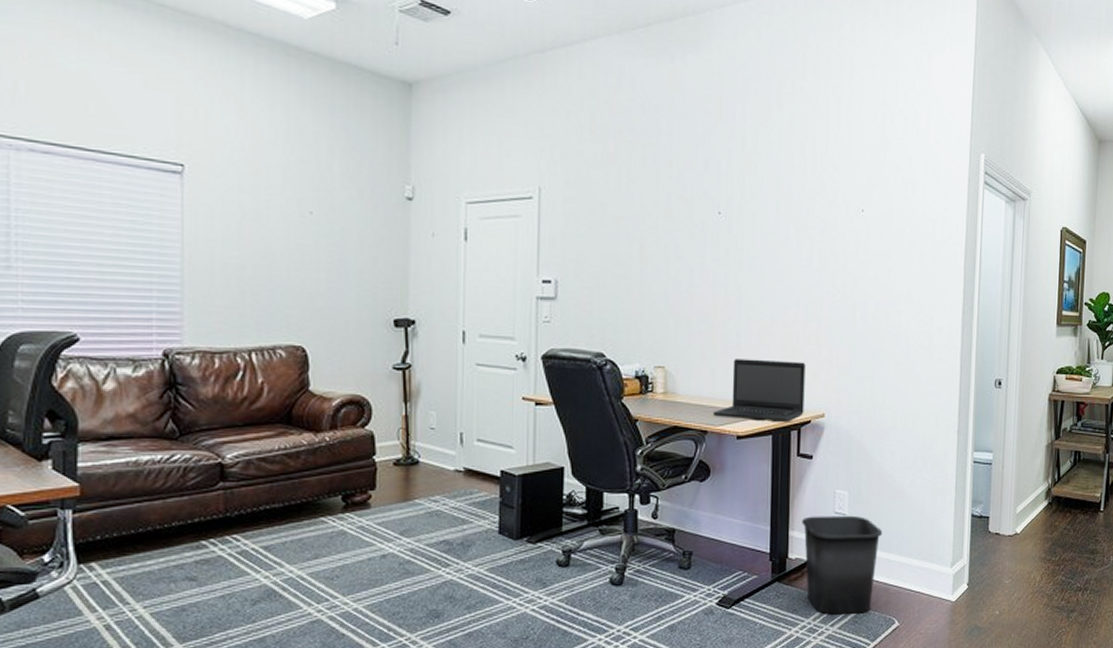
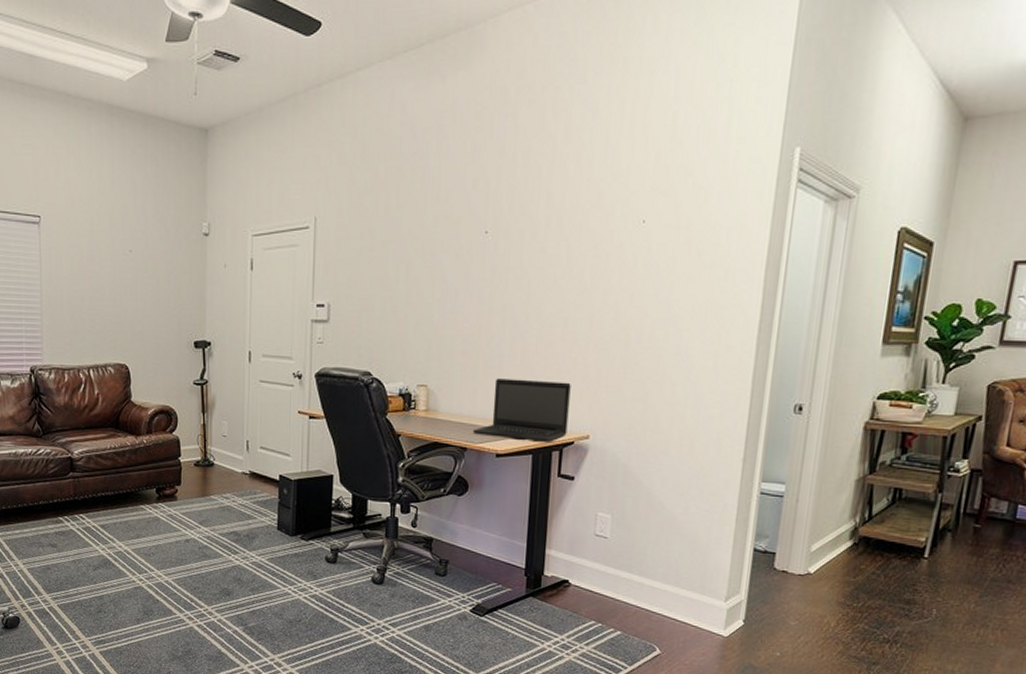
waste bin: present [802,515,883,615] -> none [559,536,648,637]

